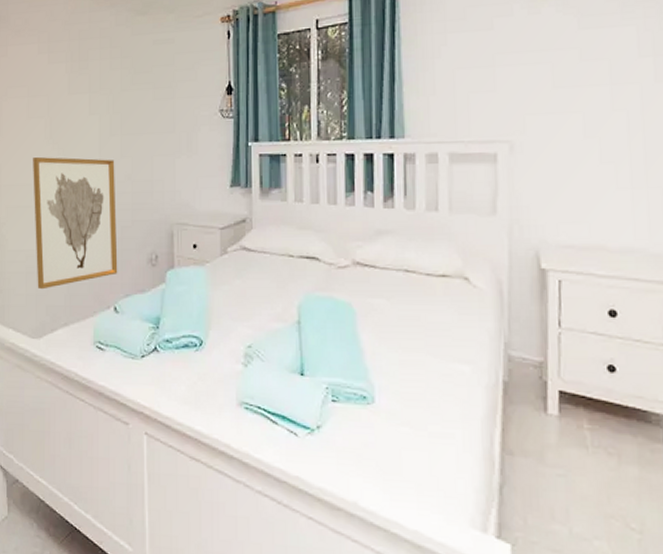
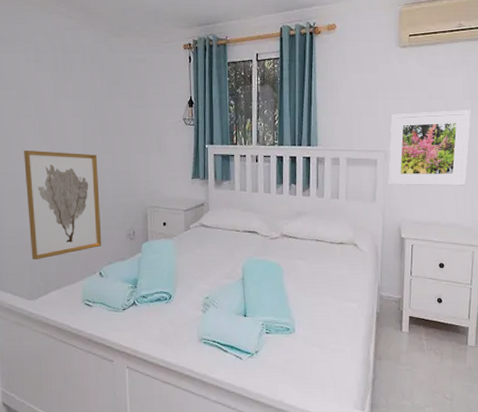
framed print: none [516,73,654,191] -> present [388,110,471,186]

